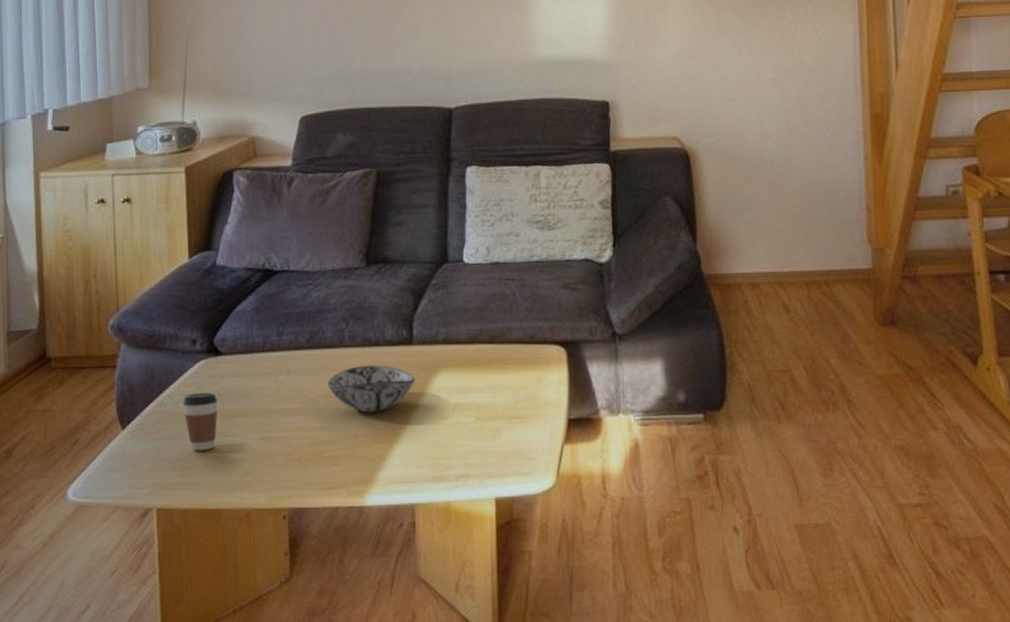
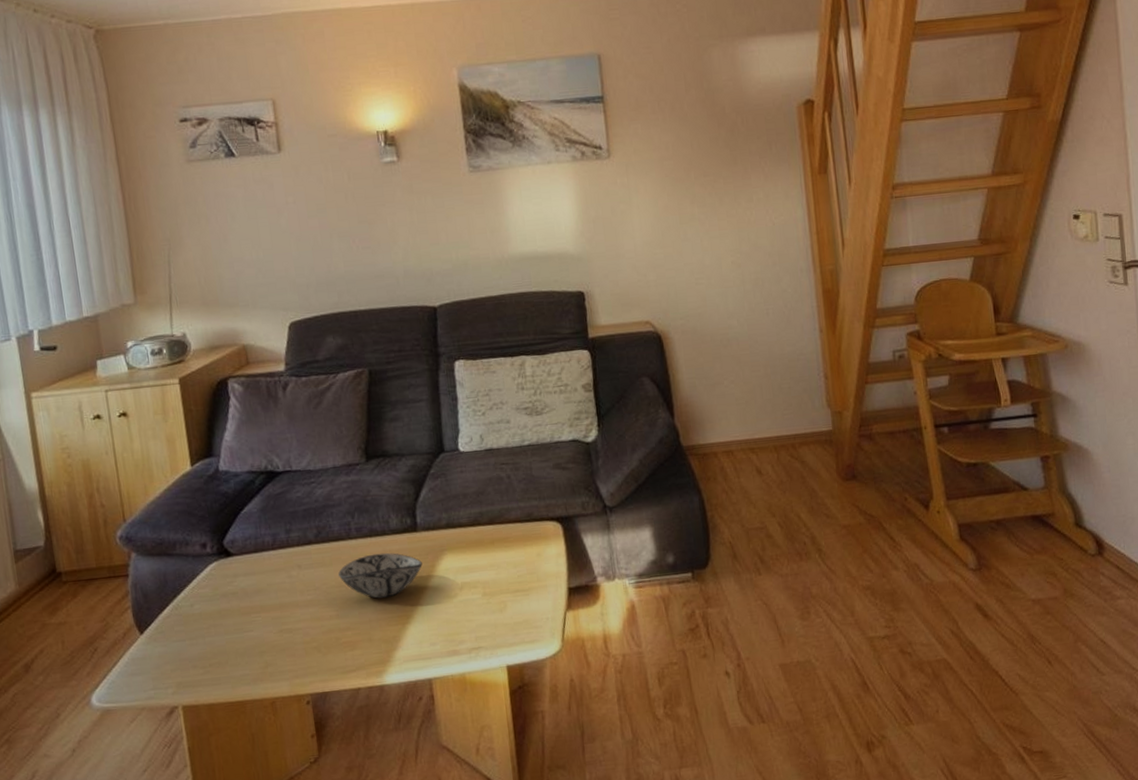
coffee cup: present [182,392,218,451] -> none [198,592,235,649]

